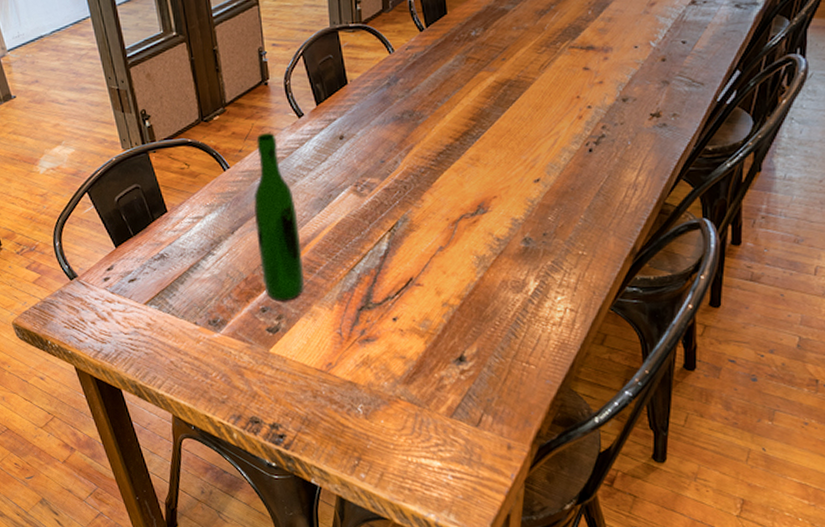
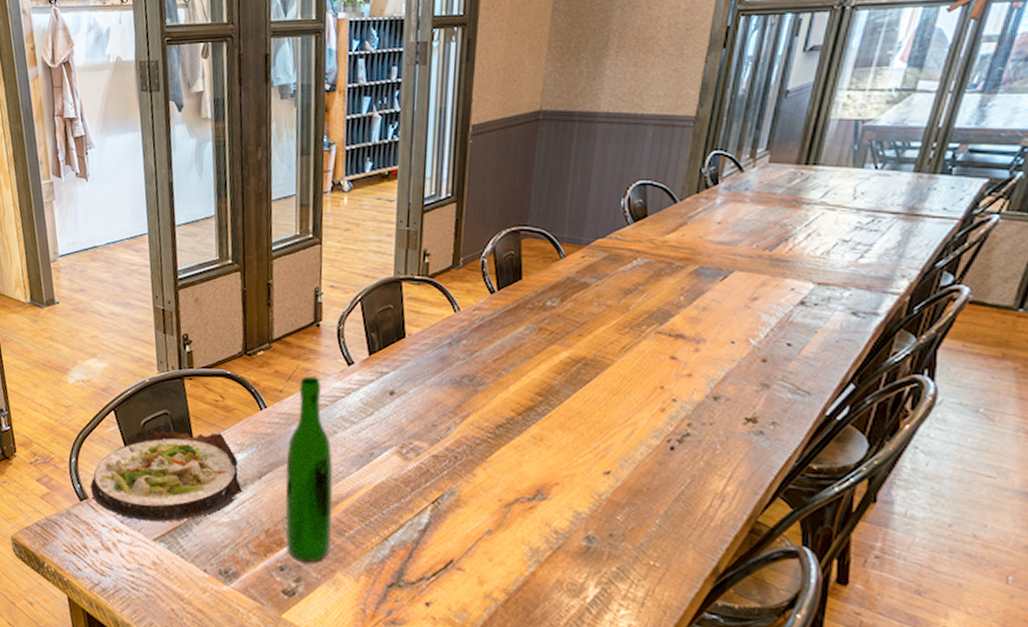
salad plate: none [78,198,218,289] -> present [90,430,242,523]

